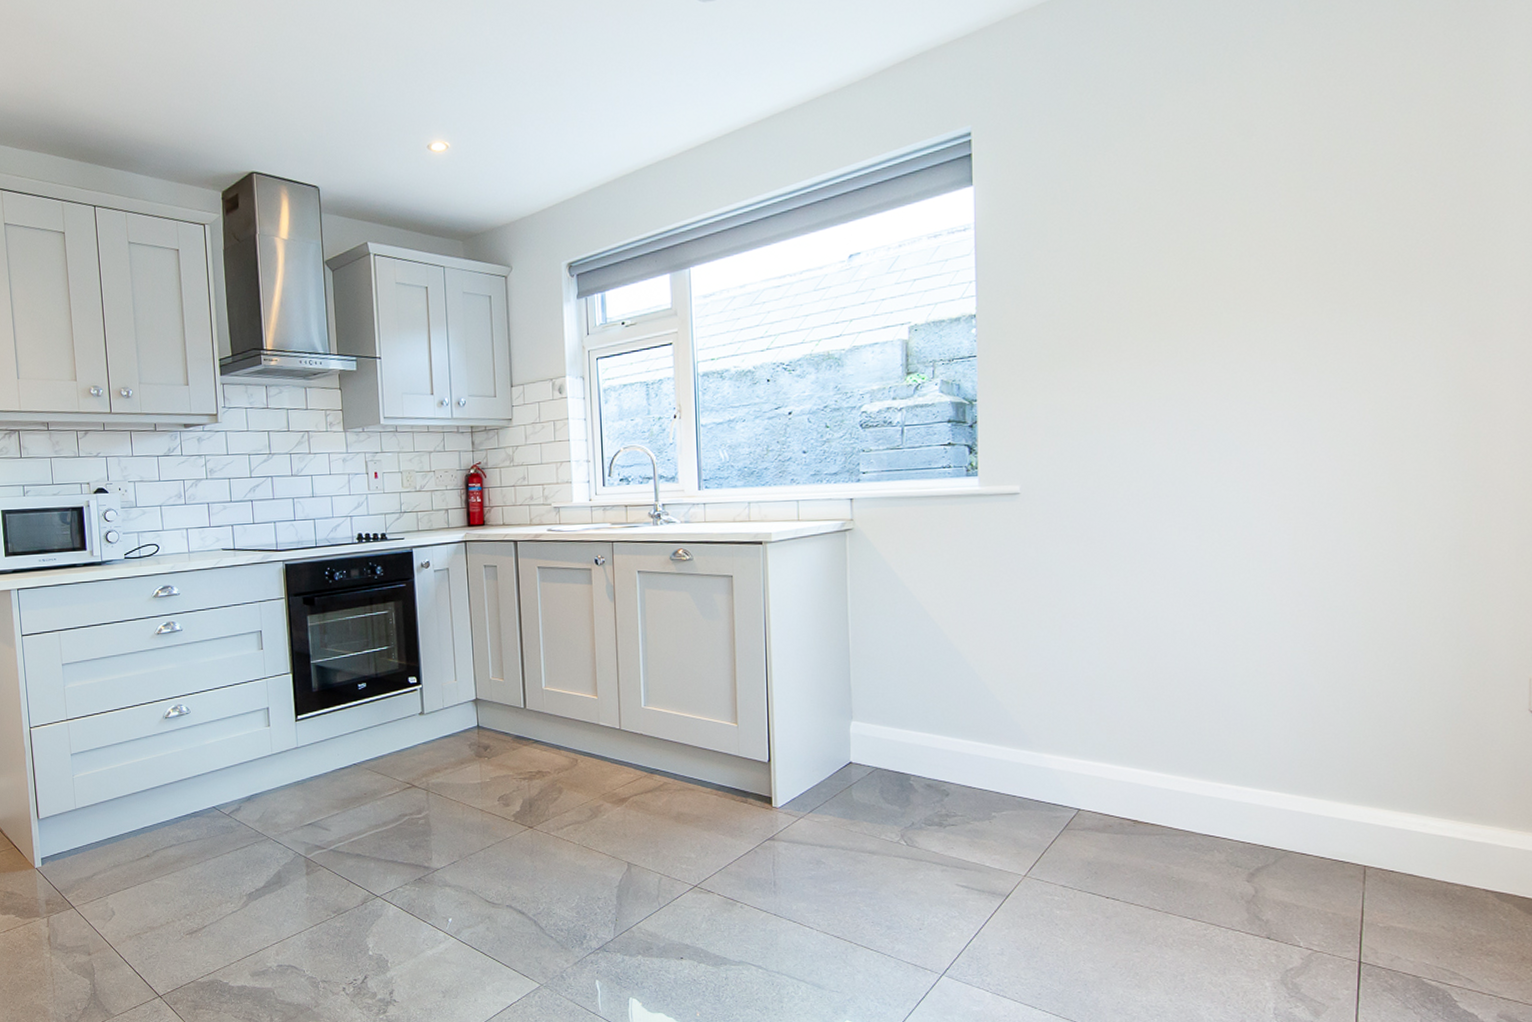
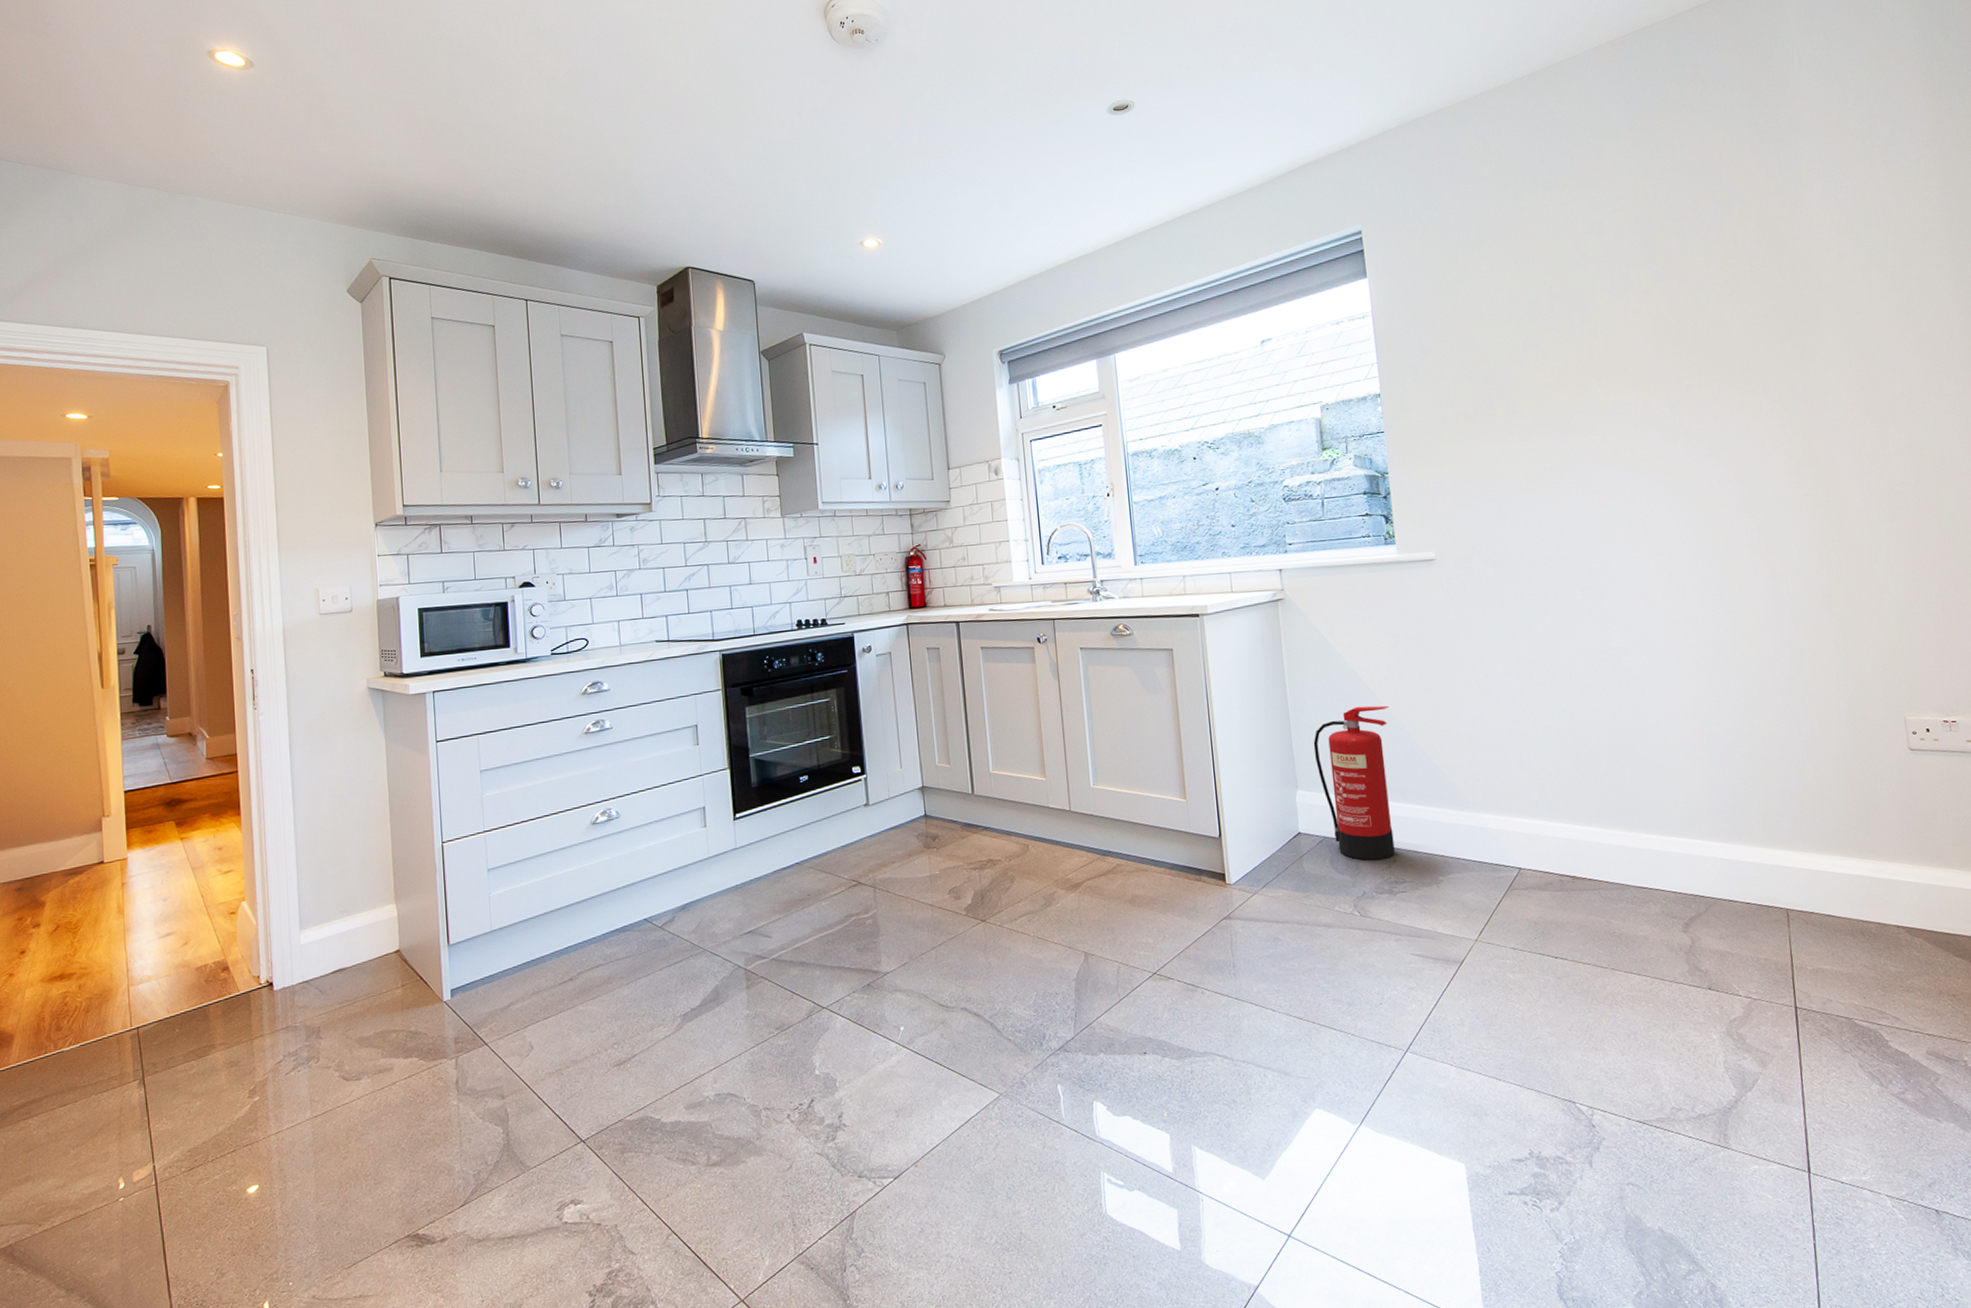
fire extinguisher: none [872,641,956,793] -> present [1313,705,1395,860]

